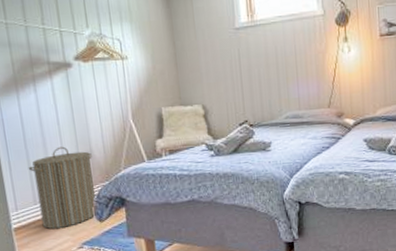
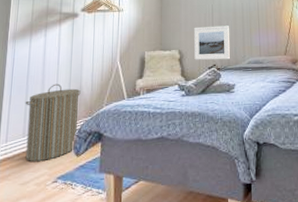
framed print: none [218,74,265,116] -> present [194,25,231,60]

